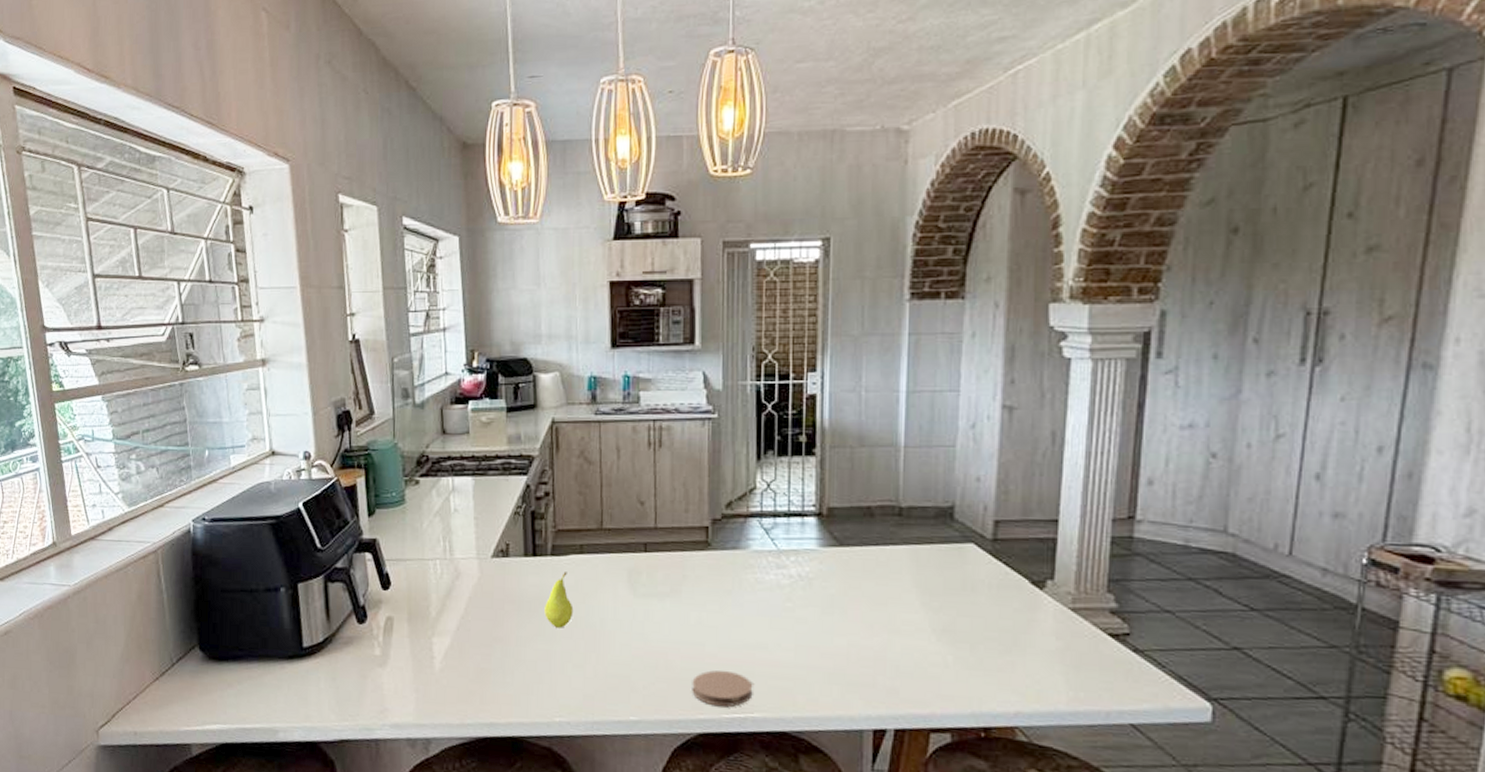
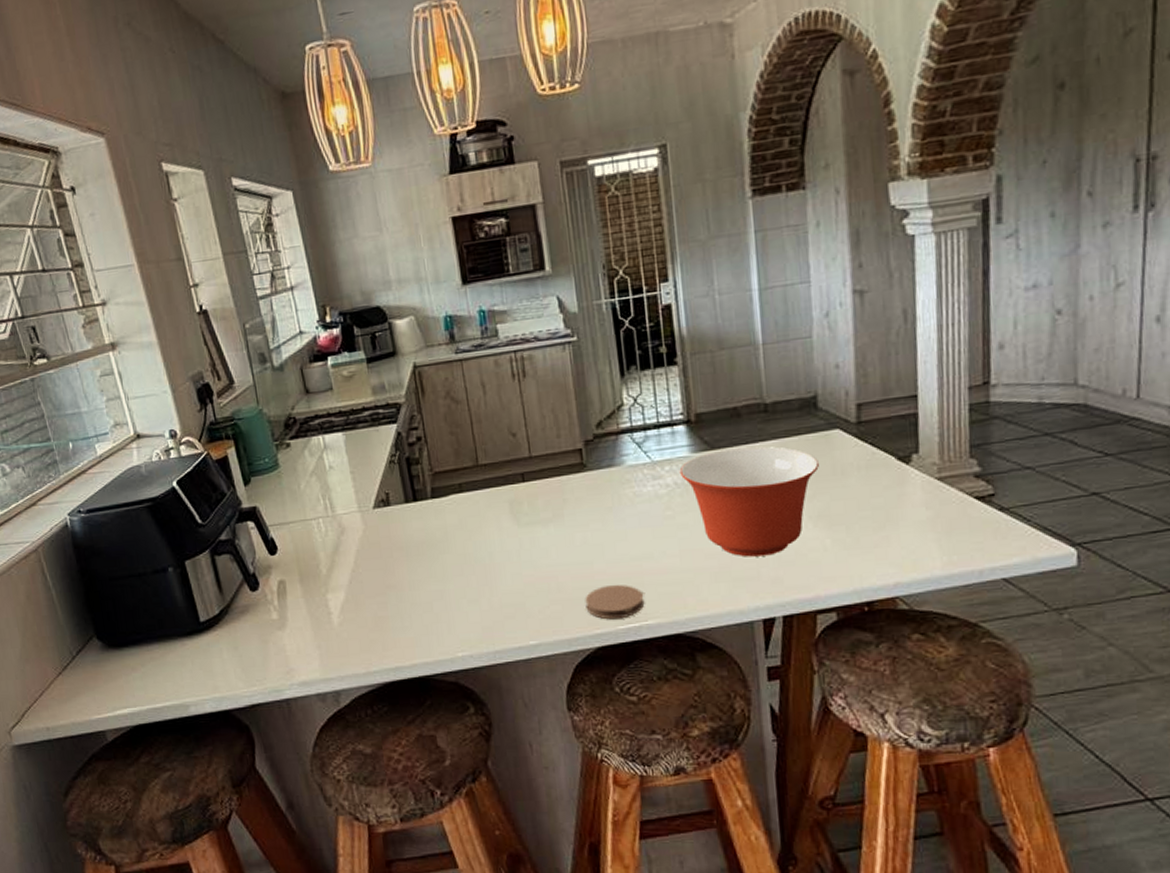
fruit: present [544,572,574,628] -> none [432,512,462,568]
mixing bowl: none [804,547,949,664] -> present [679,446,819,557]

